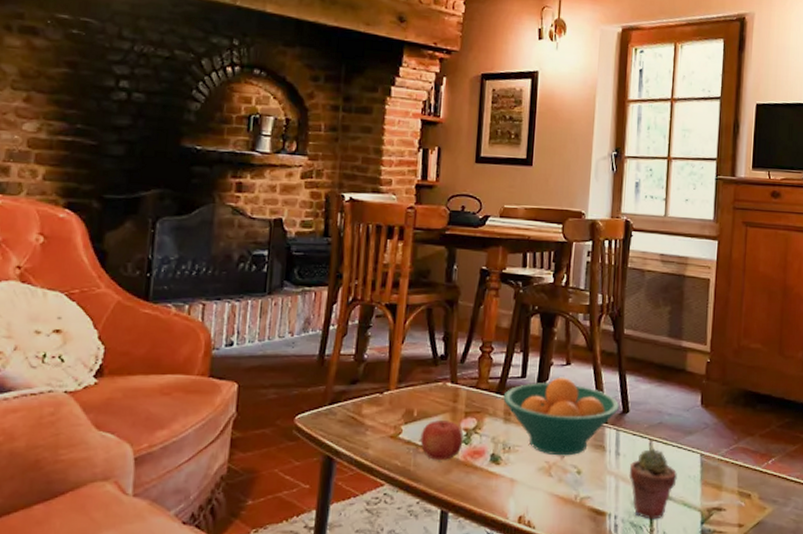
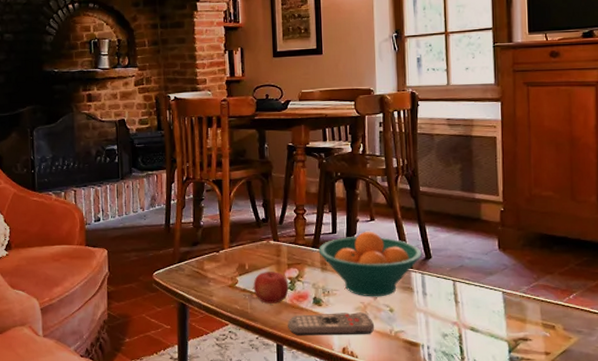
remote control: none [457,473,557,501] -> present [288,312,374,336]
potted succulent: present [629,448,677,519] -> none [436,288,482,349]

